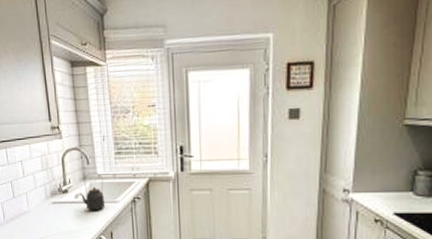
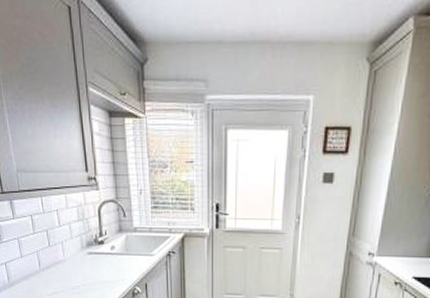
kettle: present [78,173,106,211] -> none [114,225,141,263]

